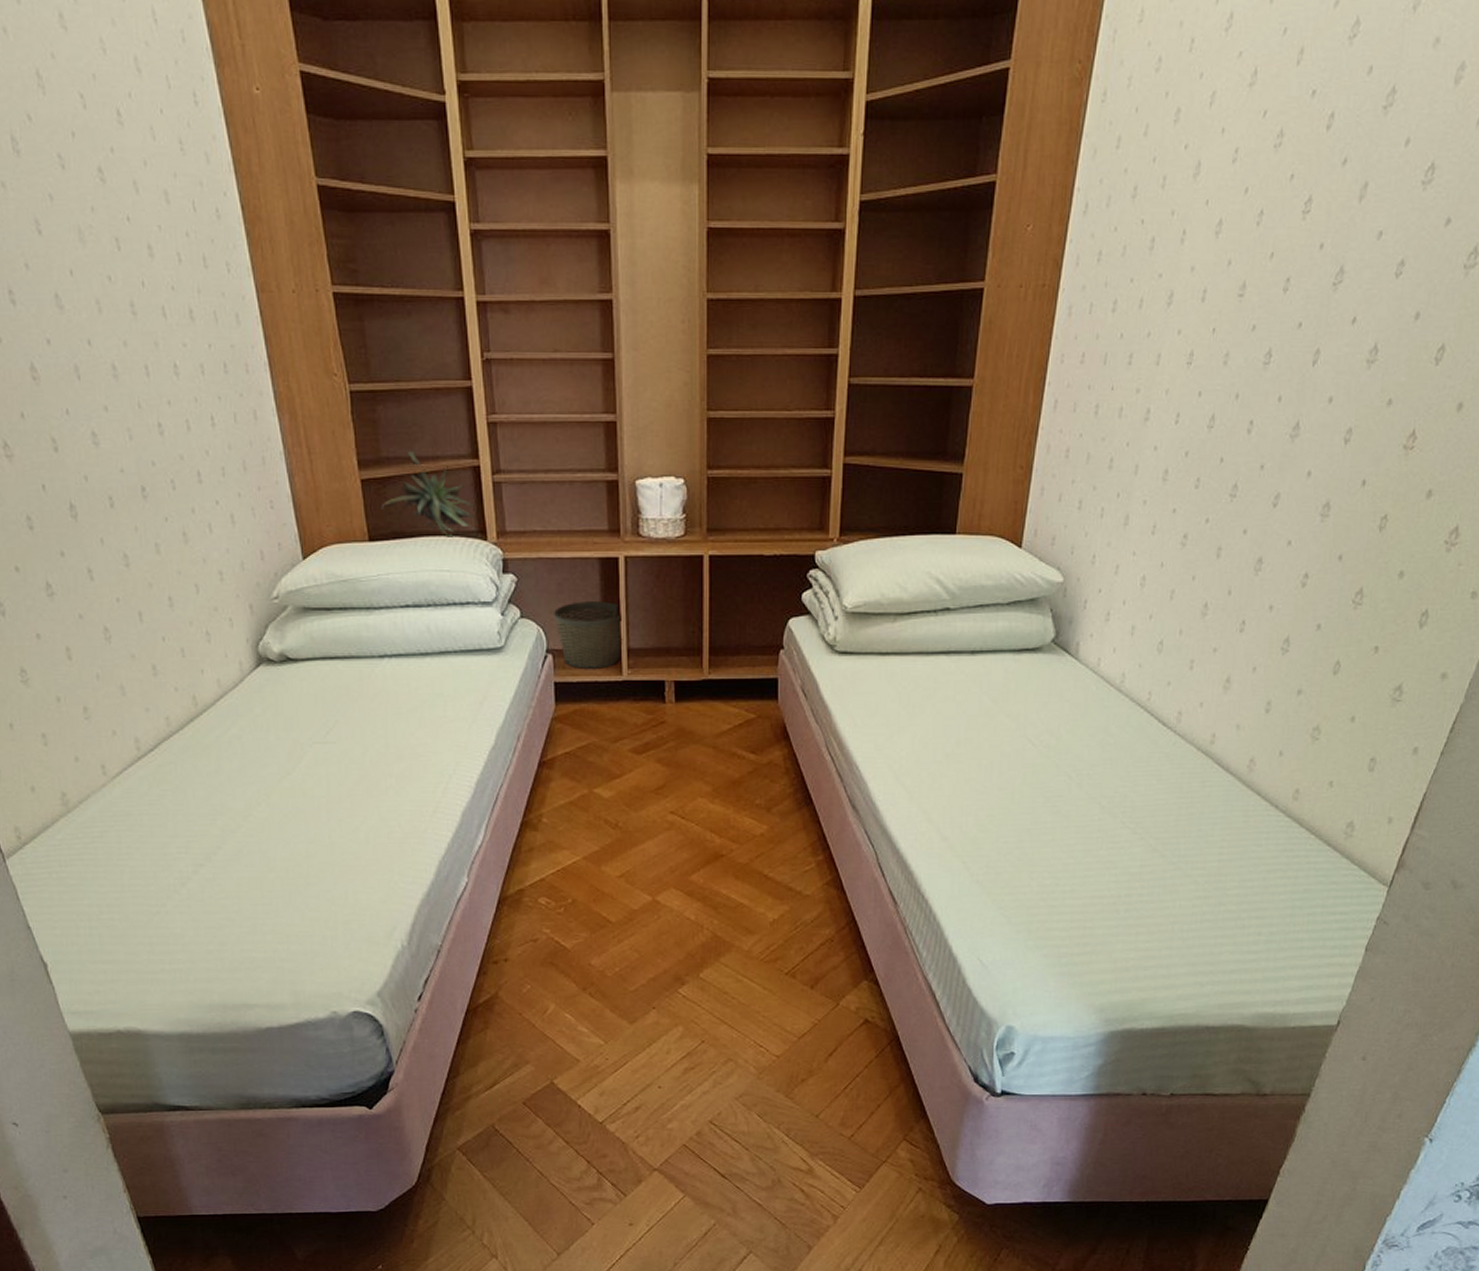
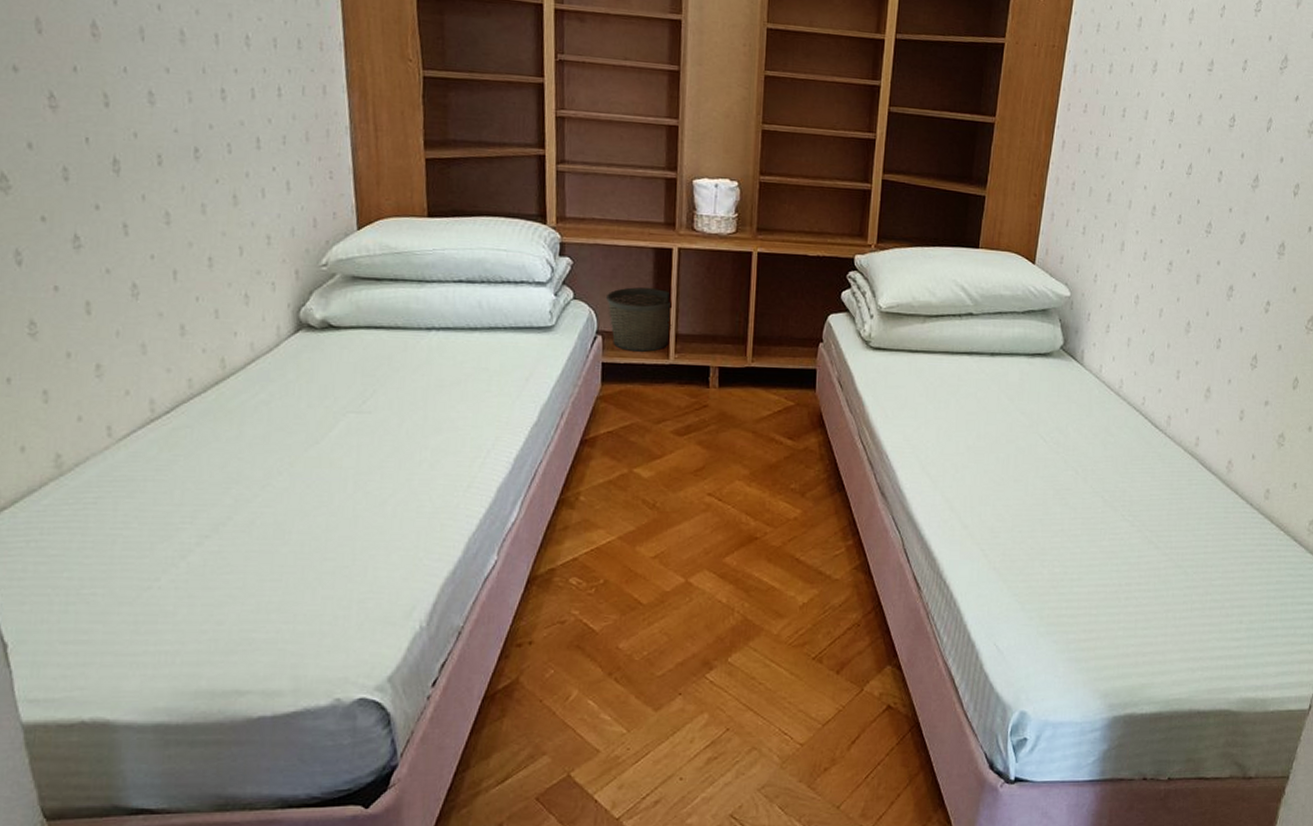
plant: present [380,450,477,537] -> none [443,135,539,219]

